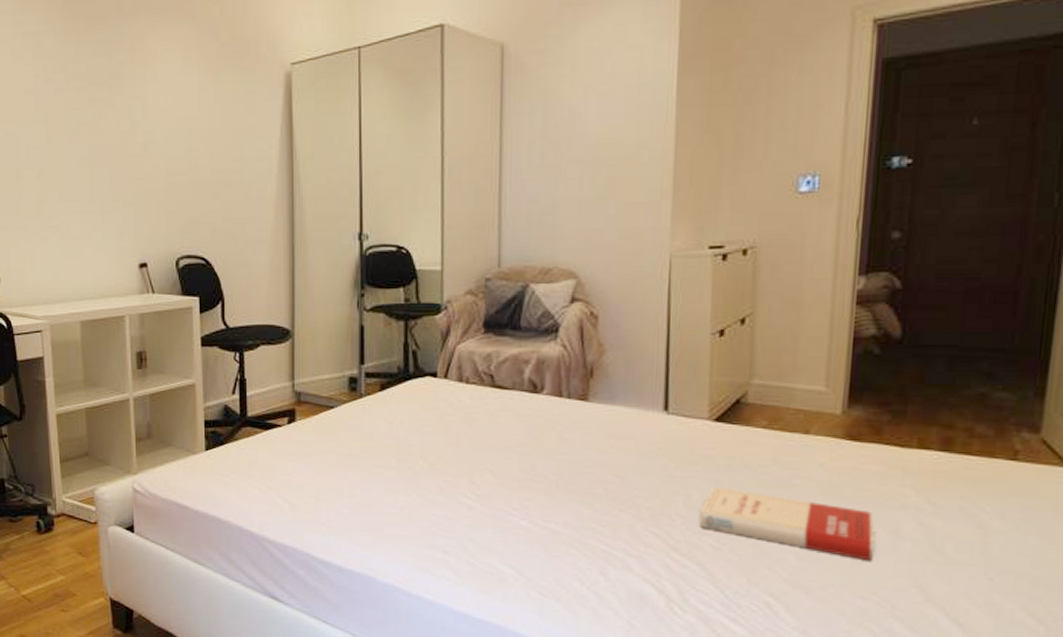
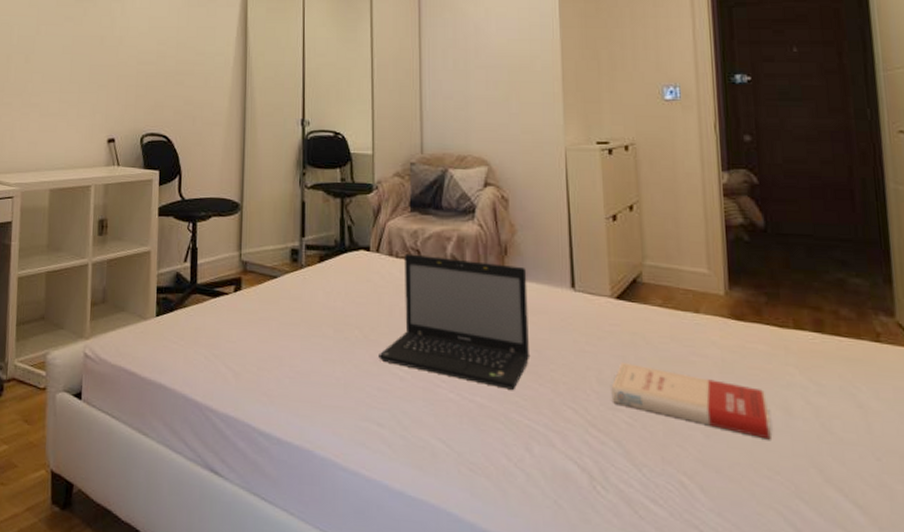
laptop: none [445,379,614,516] -> present [379,253,531,390]

